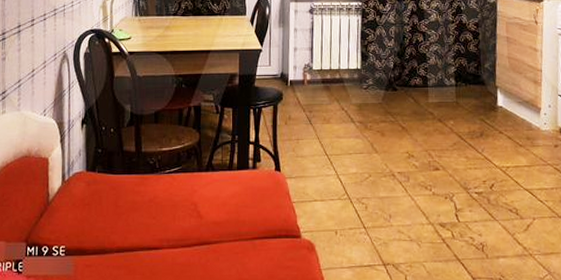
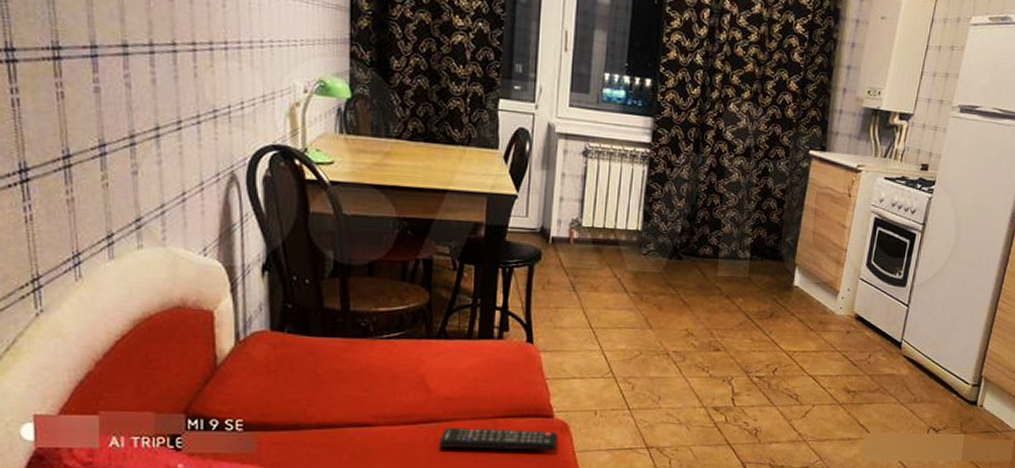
remote control: none [210,249,306,269] -> present [439,428,558,451]

